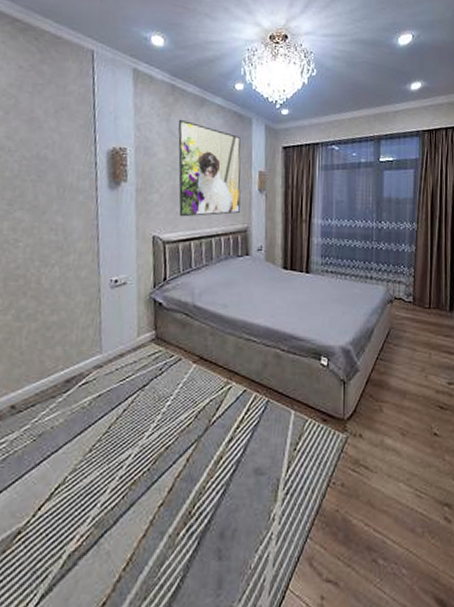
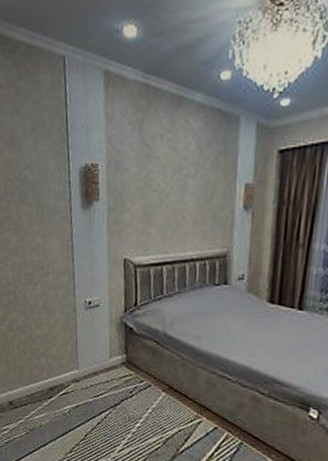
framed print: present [178,119,241,217] -> none [151,125,224,239]

